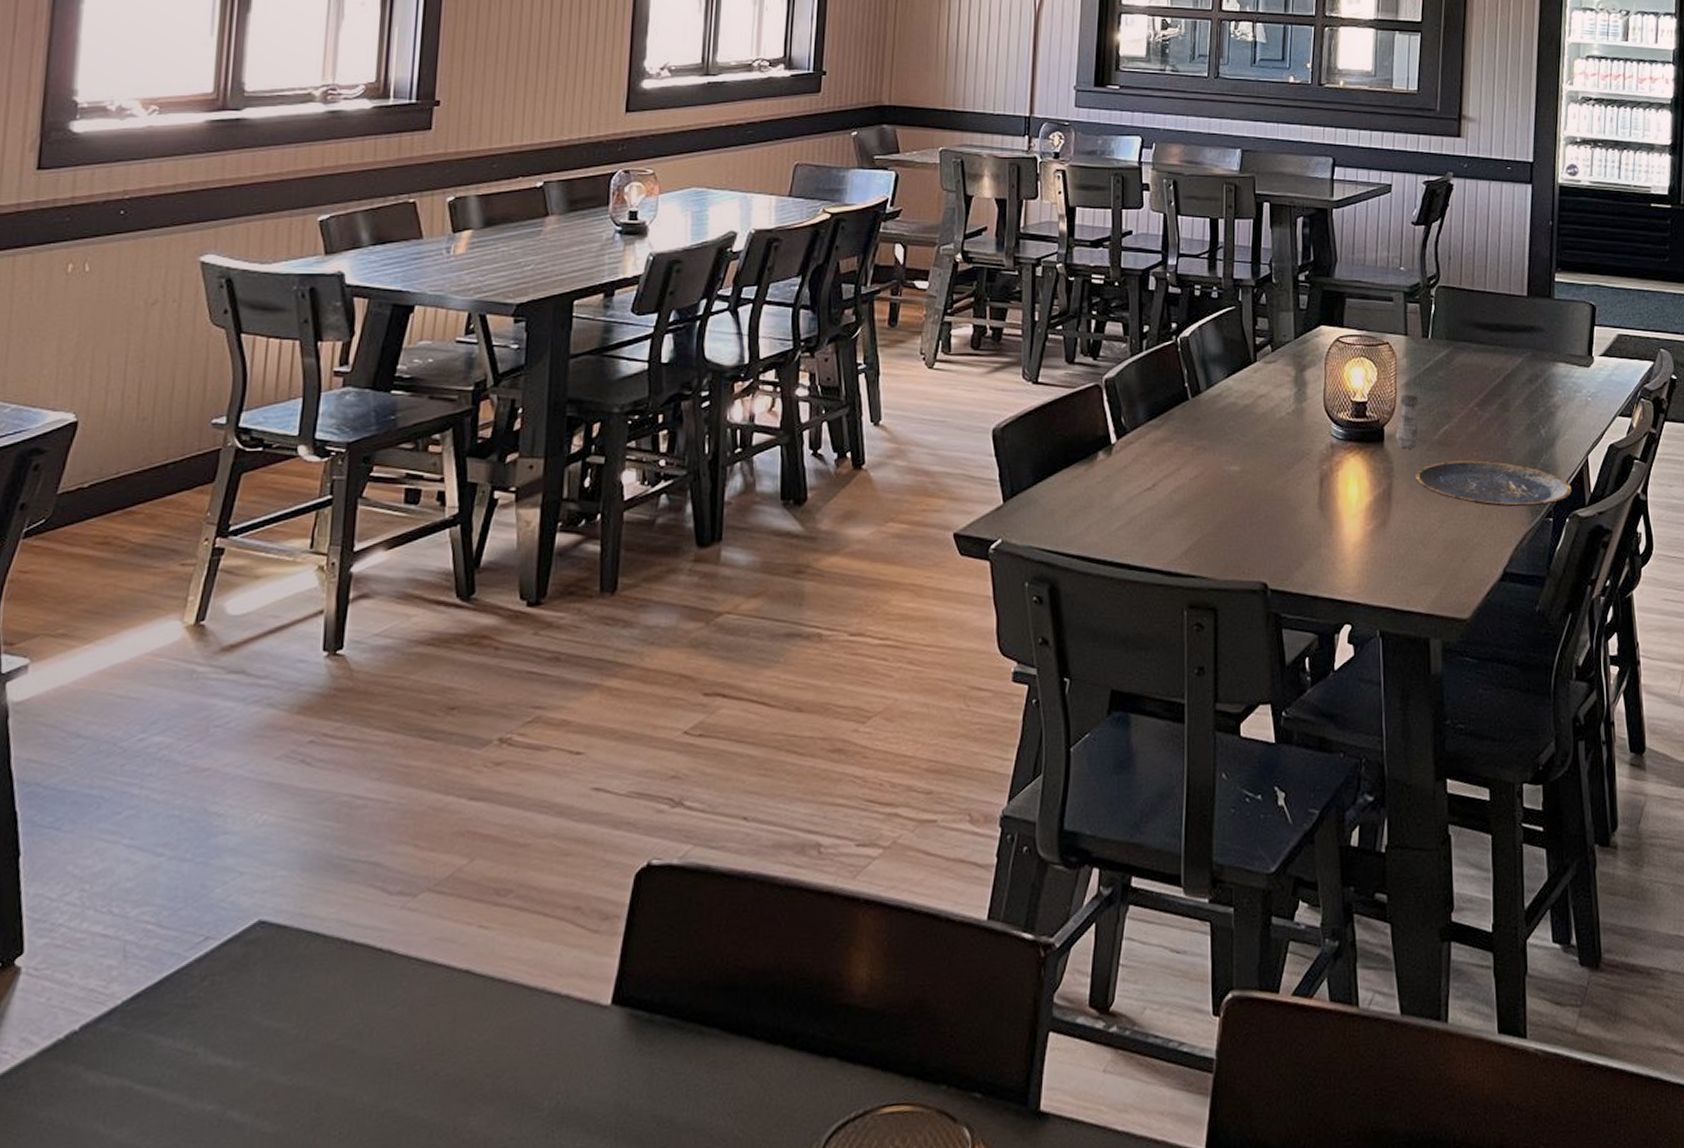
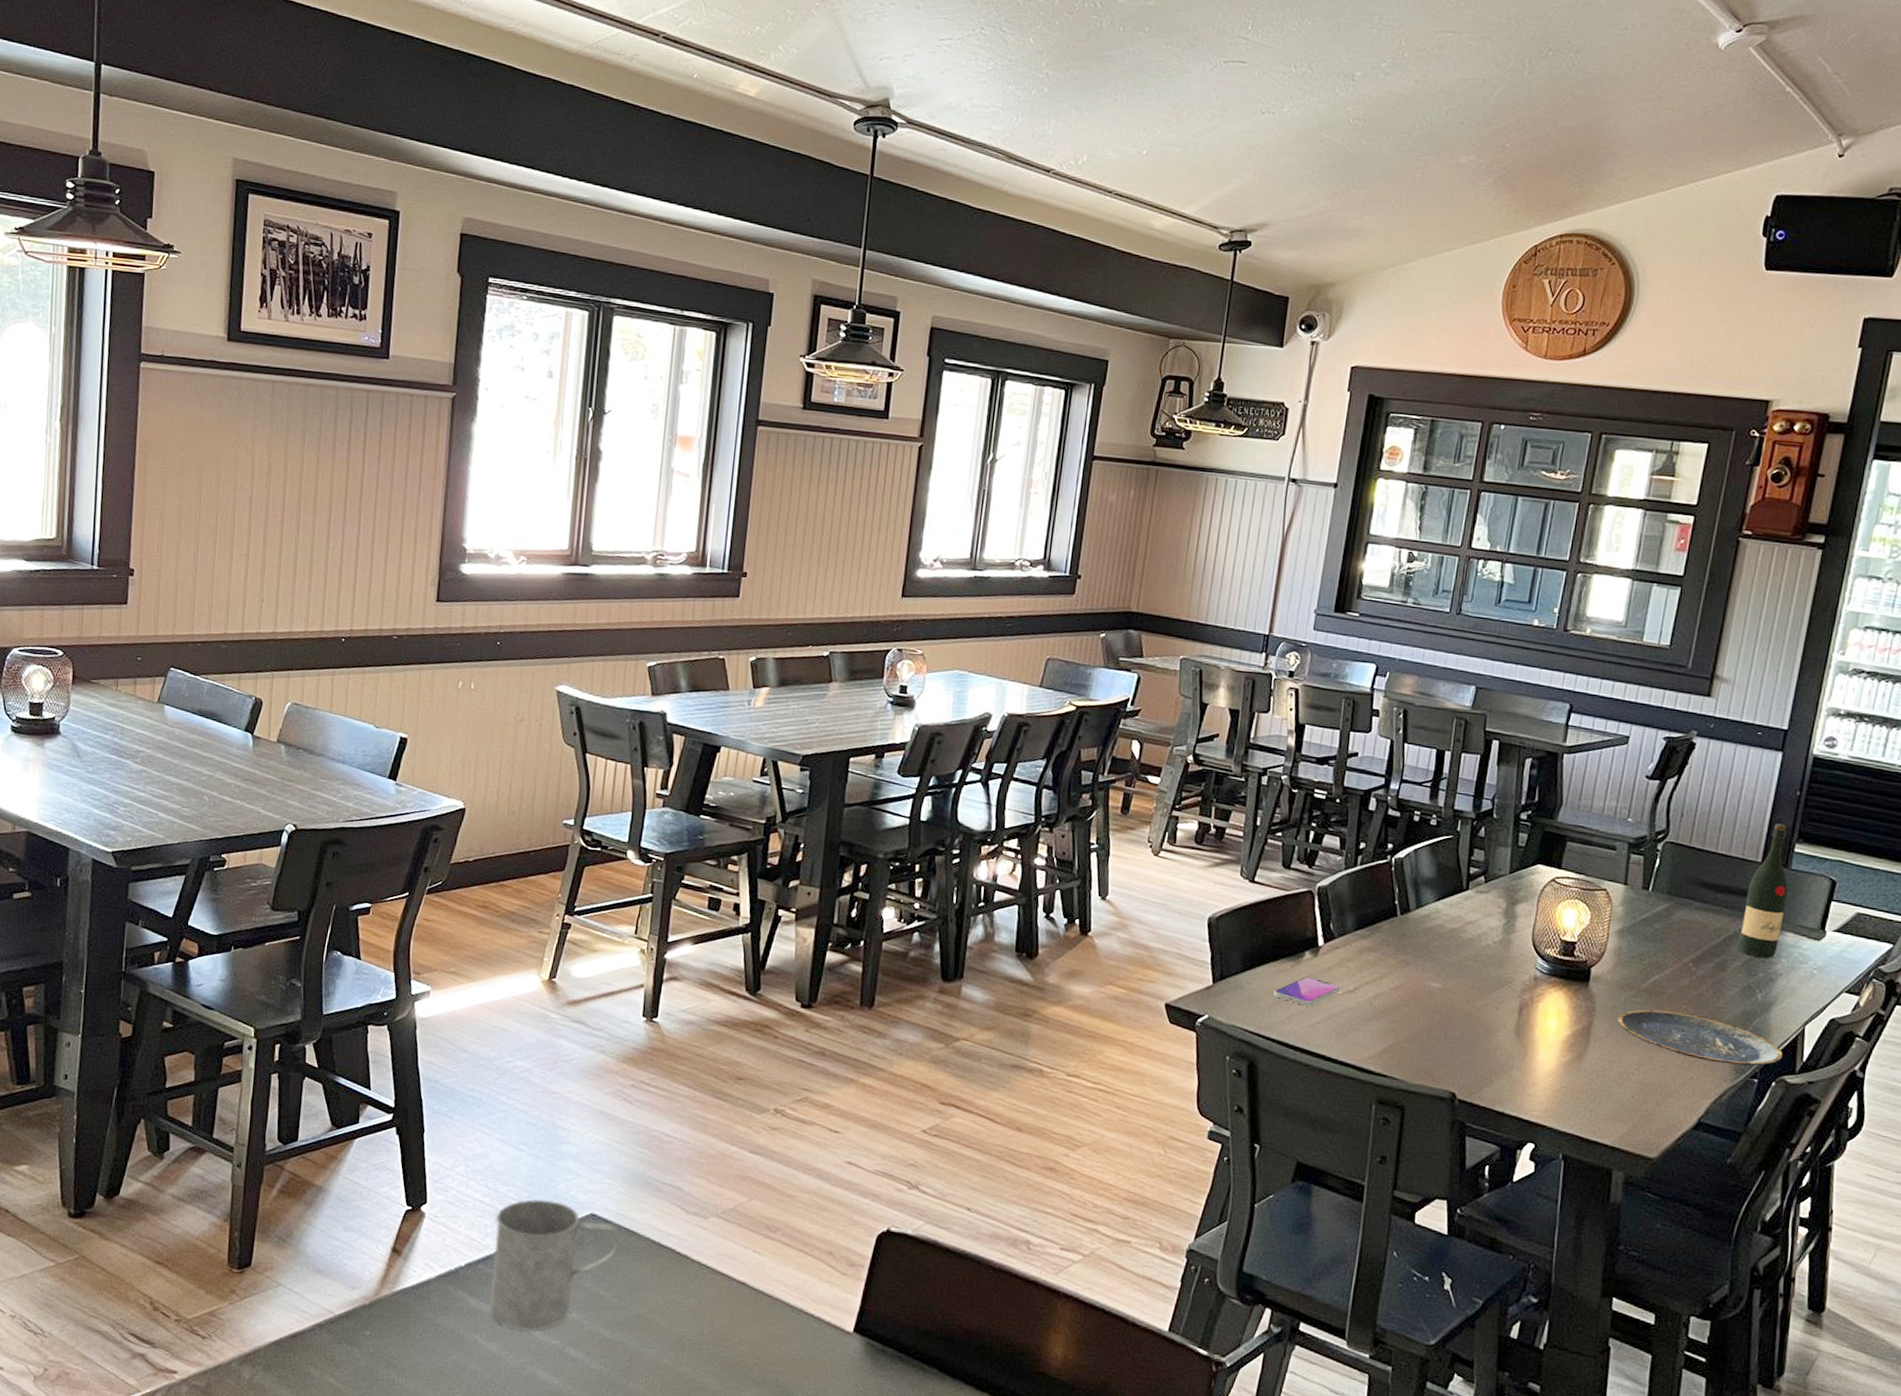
mug: none [115,913,299,1103] -> present [489,1198,619,1331]
smartphone: none [1069,479,1140,512] -> present [1274,976,1342,1007]
salt shaker: present [1396,394,1419,449] -> none [1602,940,1631,993]
wine bottle: none [1517,255,1554,393] -> present [1738,823,1788,959]

